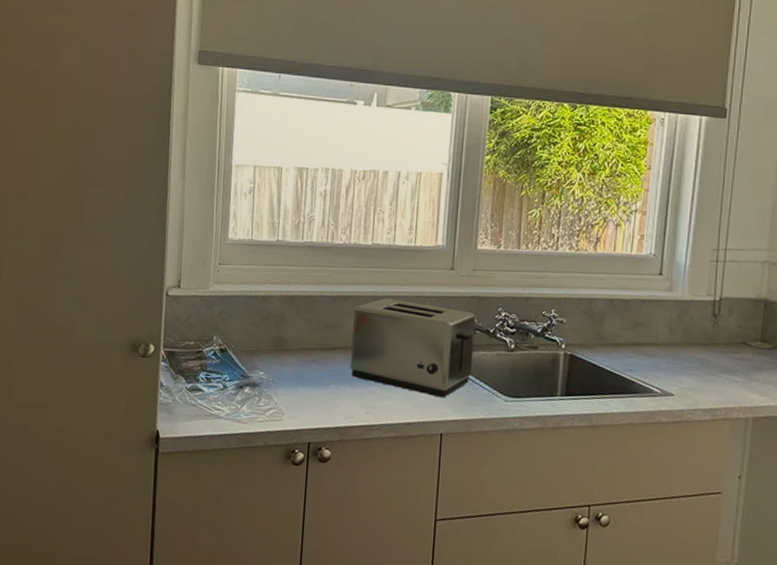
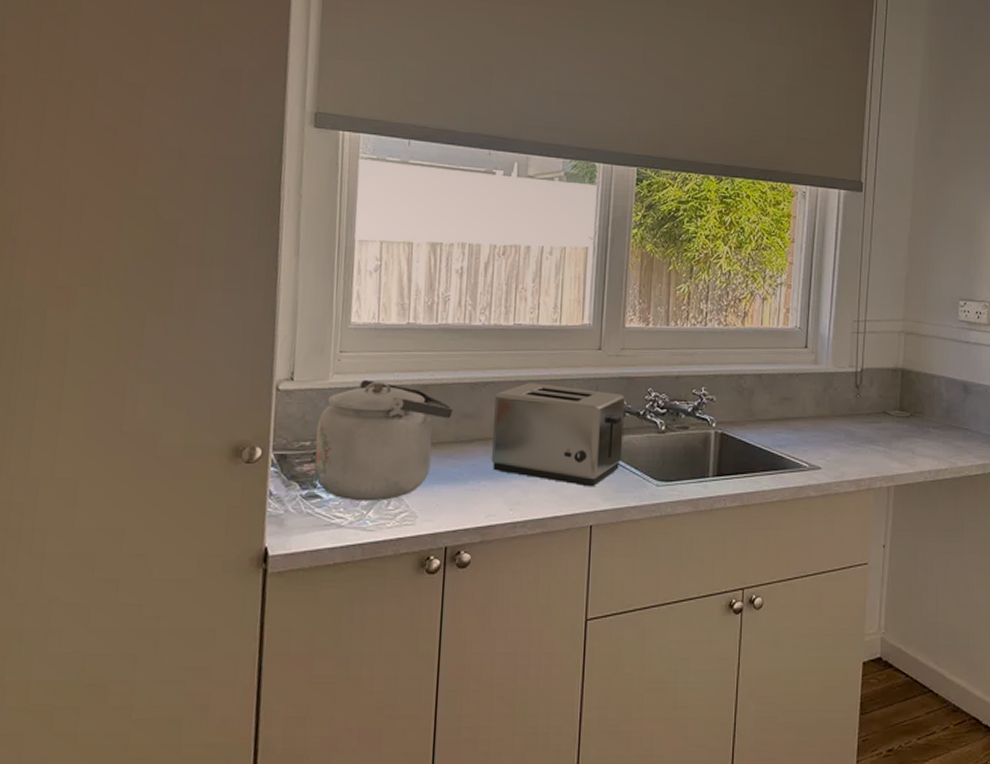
kettle: none [197,289,317,398] -> present [313,379,453,501]

